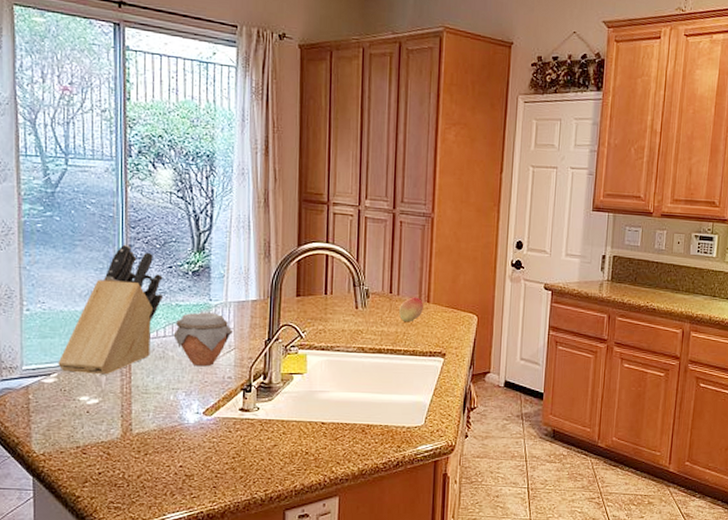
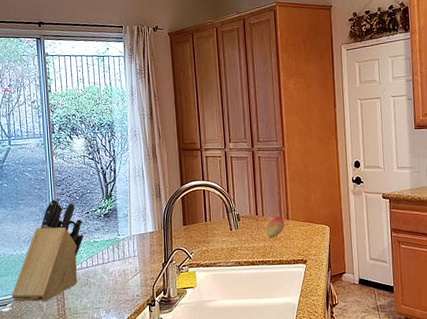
jar: present [173,312,233,367] -> none [93,245,138,289]

